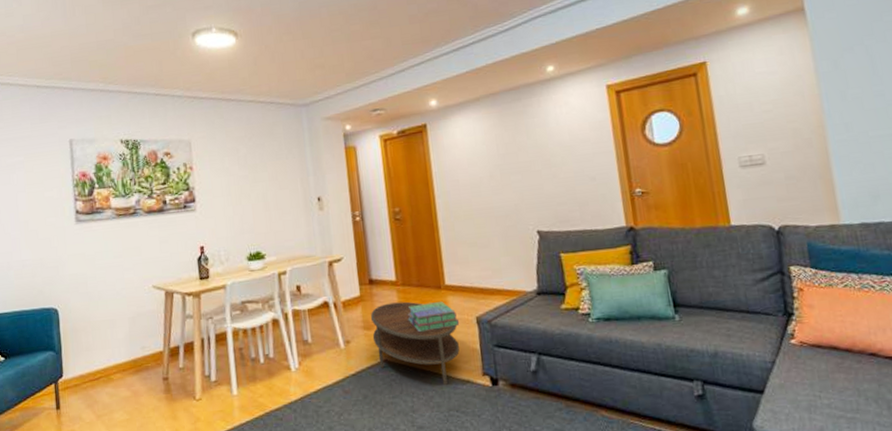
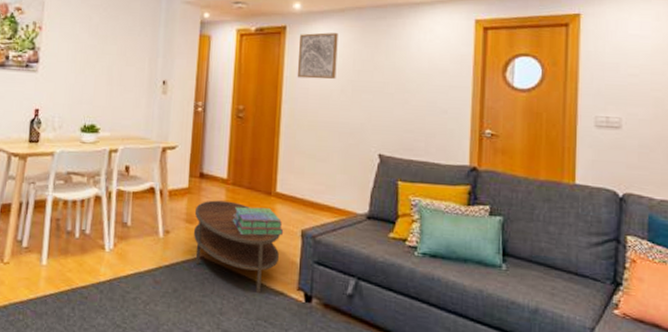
wall art: none [441,122,483,172] -> present [297,32,338,79]

